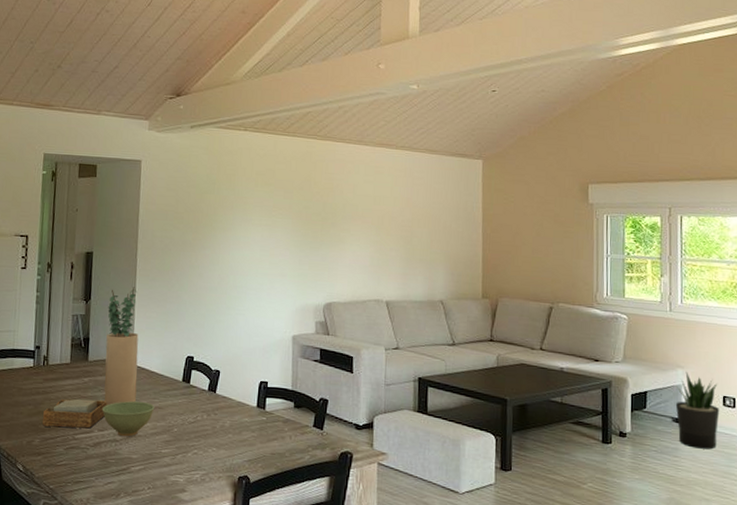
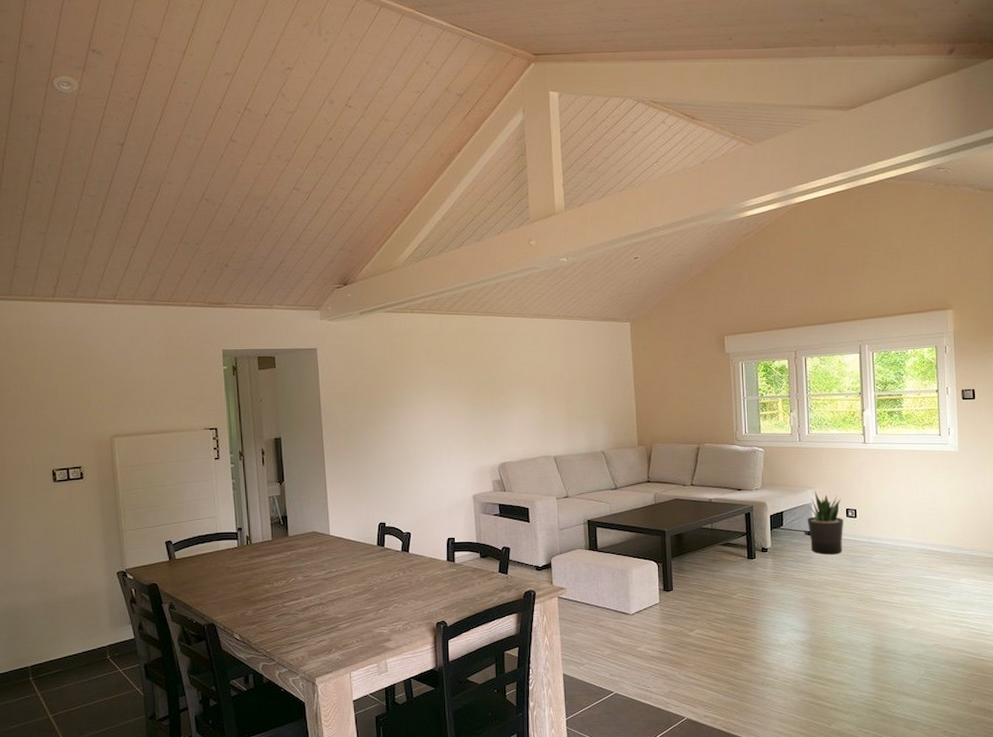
napkin holder: present [42,398,107,429] -> none [253,570,311,599]
bowl: present [101,401,155,437] -> none [306,567,355,600]
vase: present [104,287,139,406] -> none [301,466,337,574]

